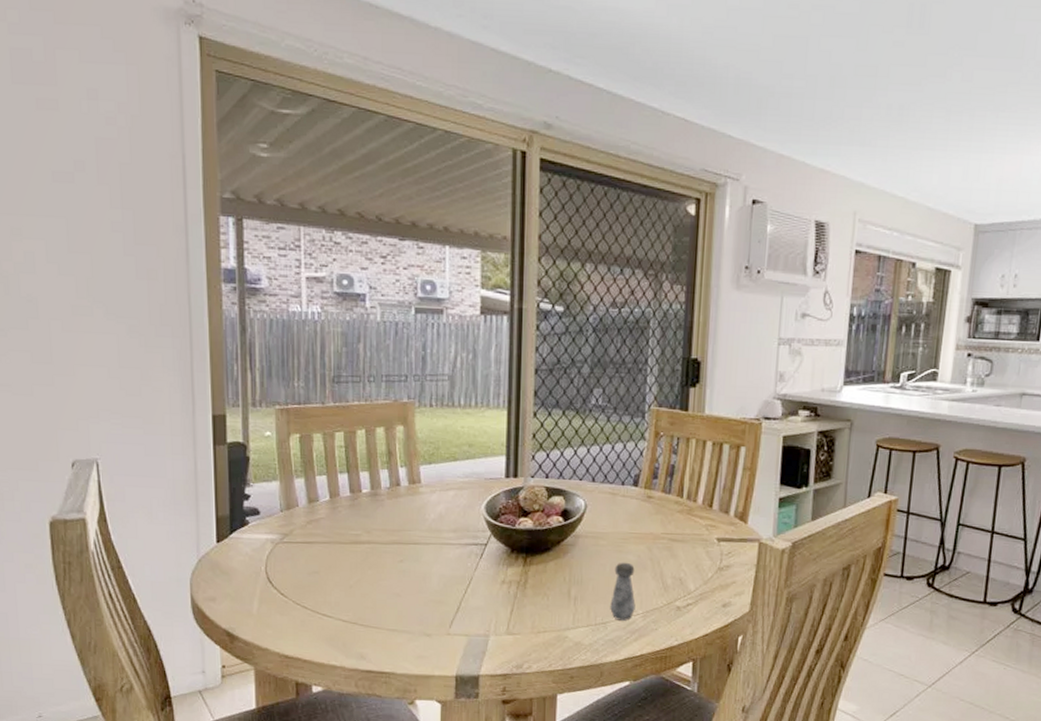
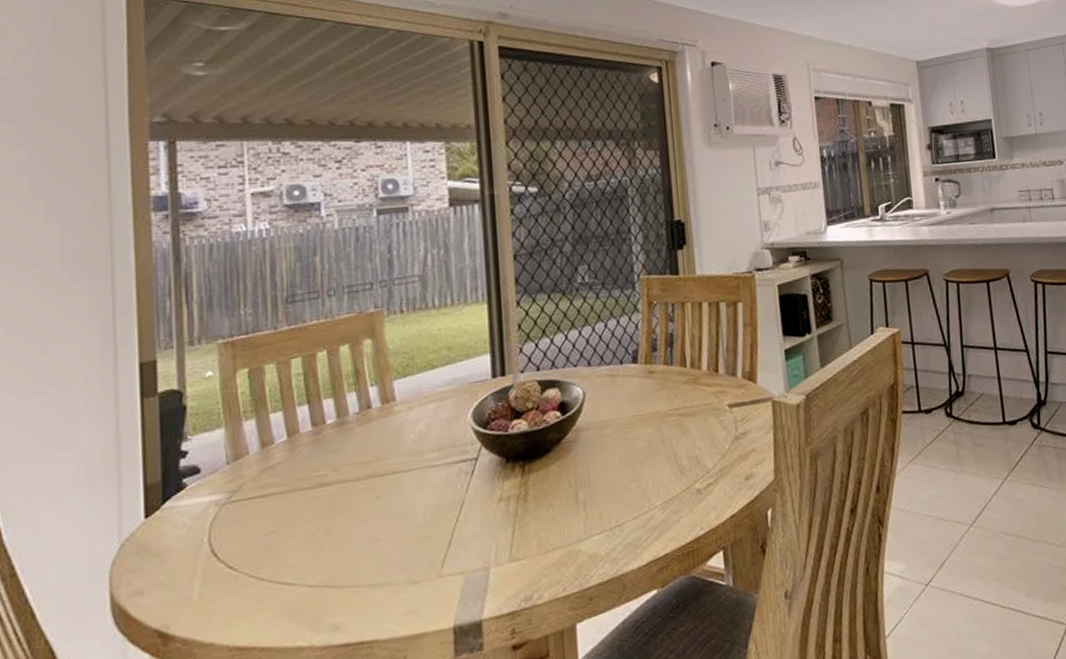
salt shaker: present [610,562,636,621] -> none [624,449,652,519]

